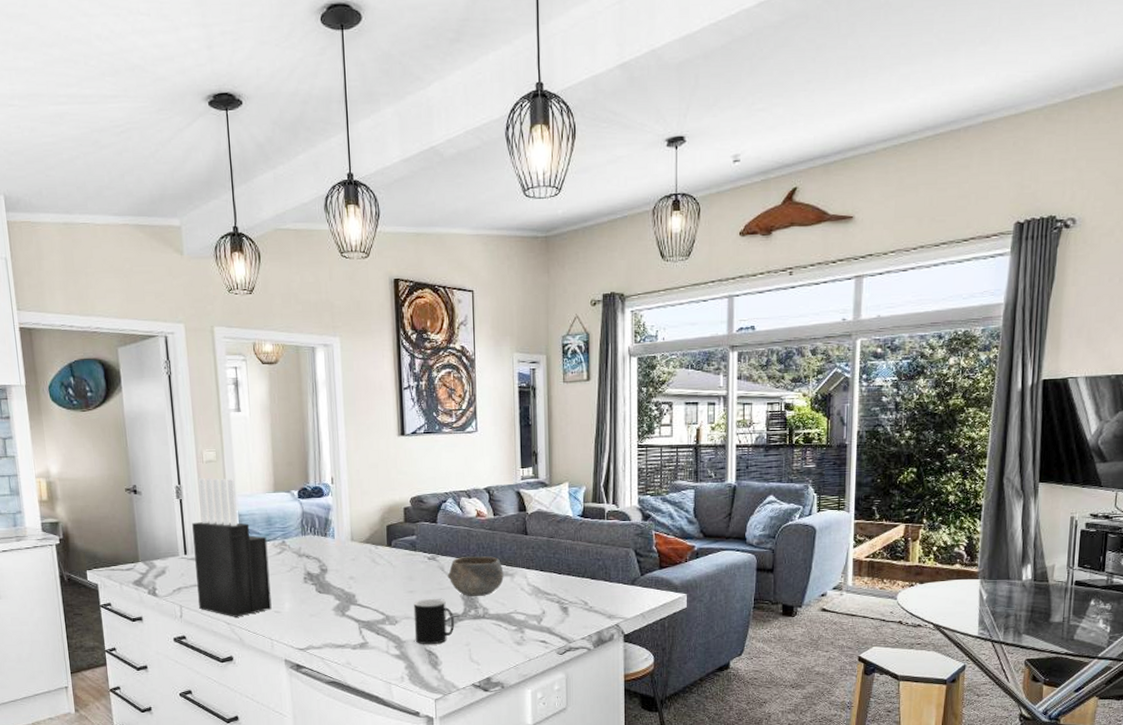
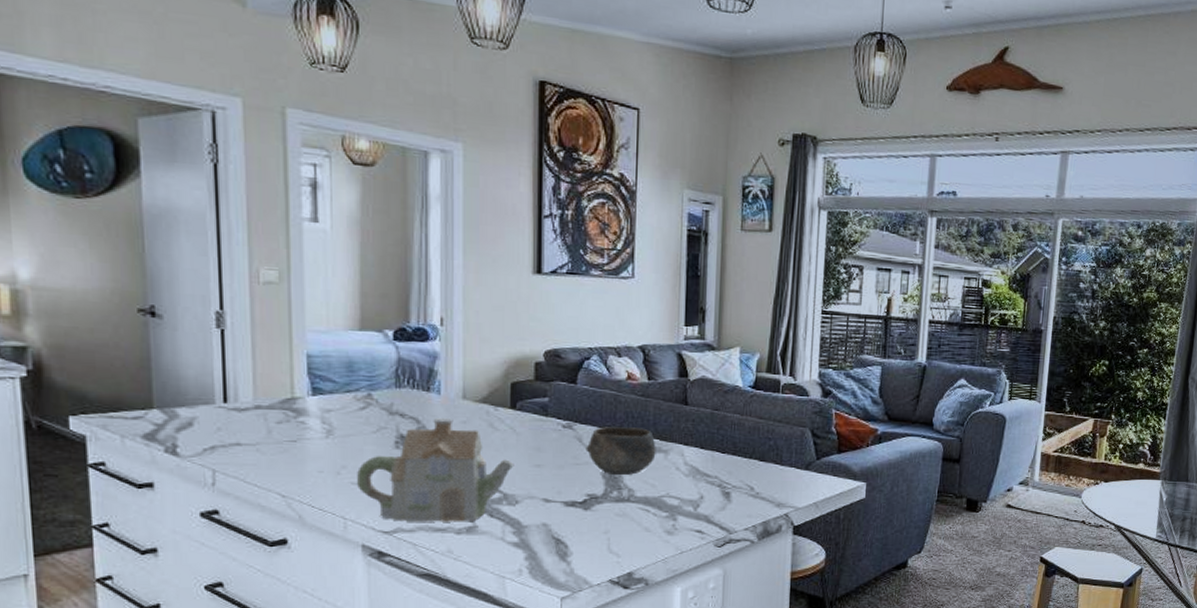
knife block: present [192,478,272,617] -> none [238,304,348,488]
teapot: none [278,556,393,641] -> present [357,417,514,522]
cup: present [413,599,455,645] -> none [539,476,592,532]

